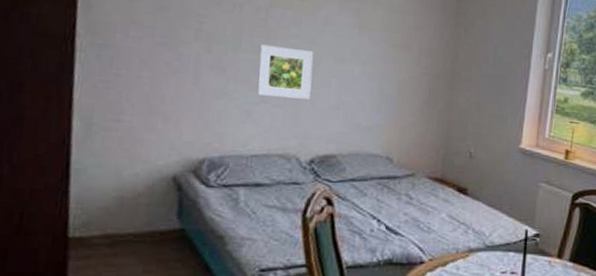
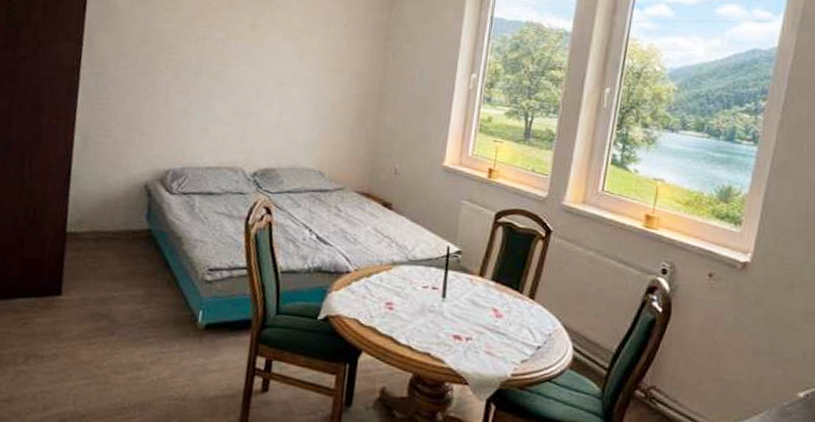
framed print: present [256,44,314,100] -> none [212,71,260,119]

